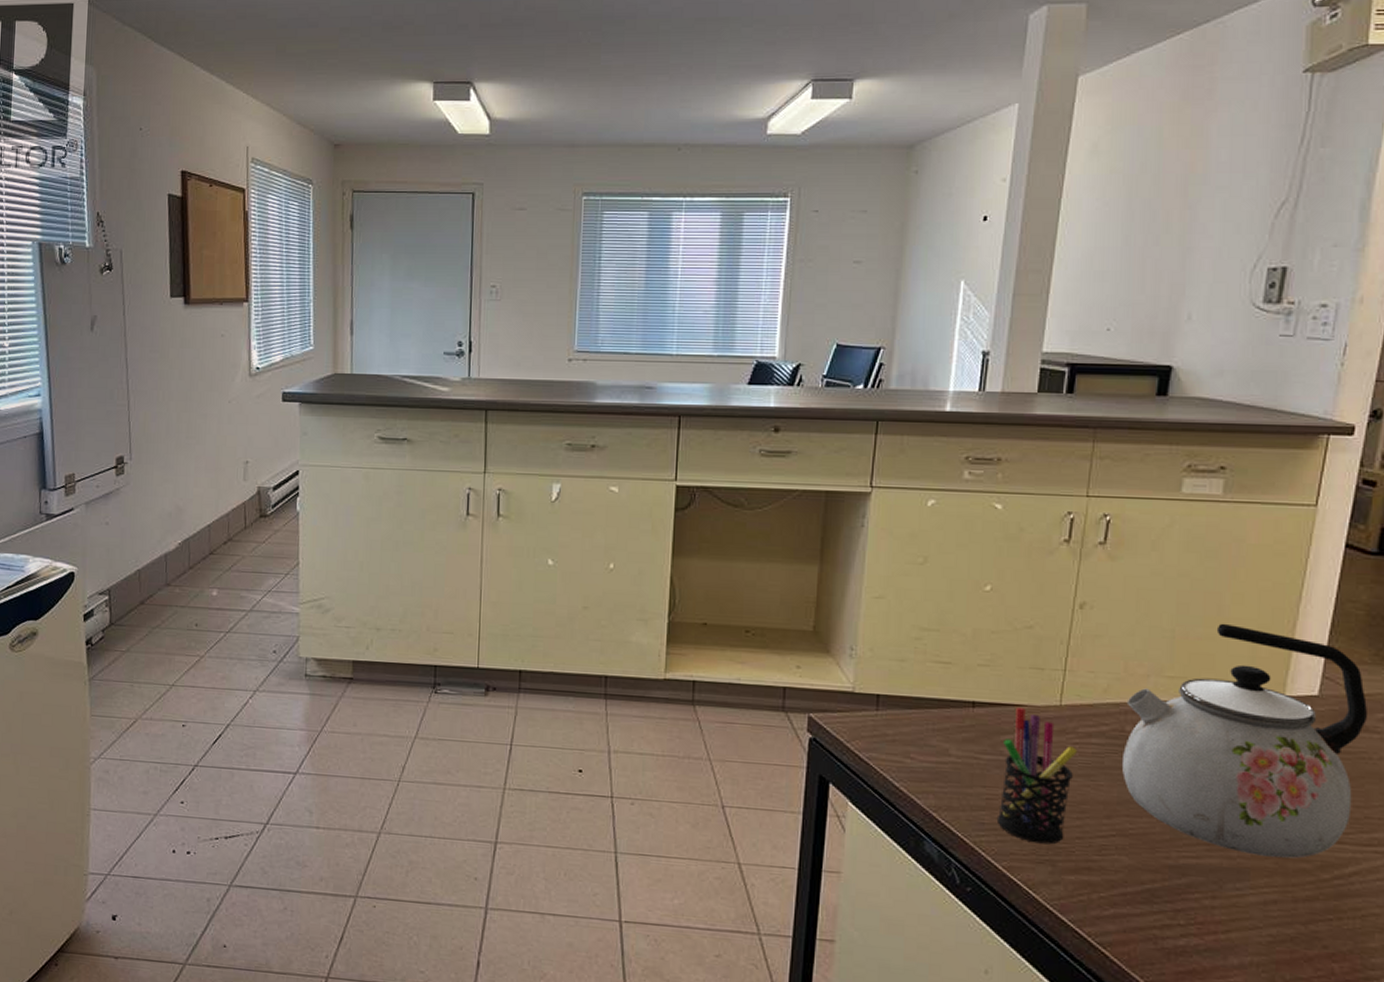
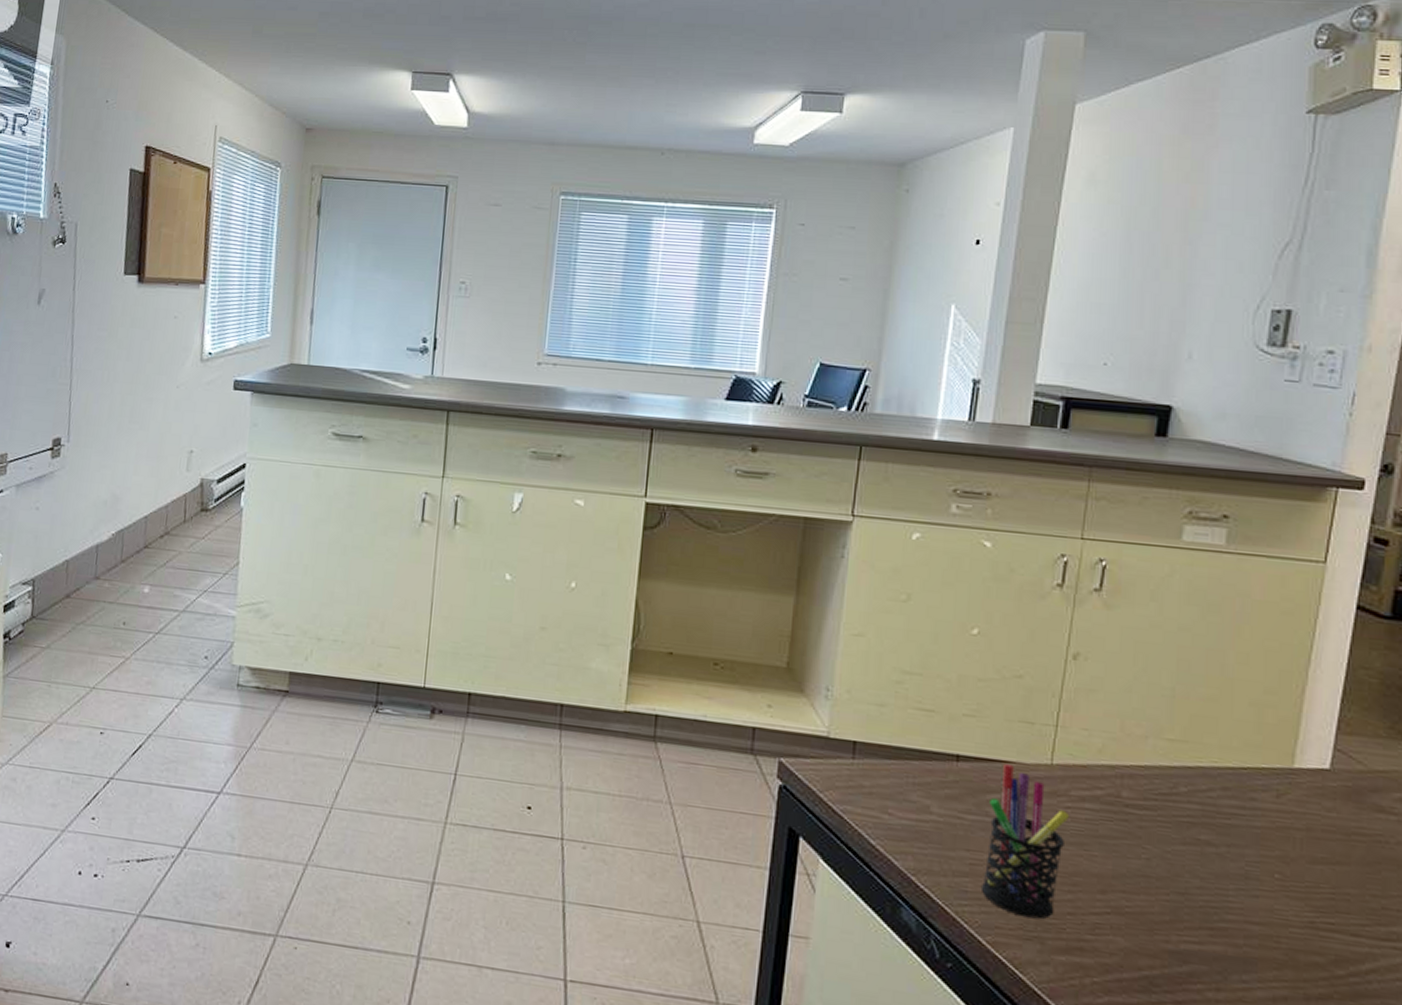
kettle: present [1121,623,1368,859] -> none [1117,684,1384,950]

